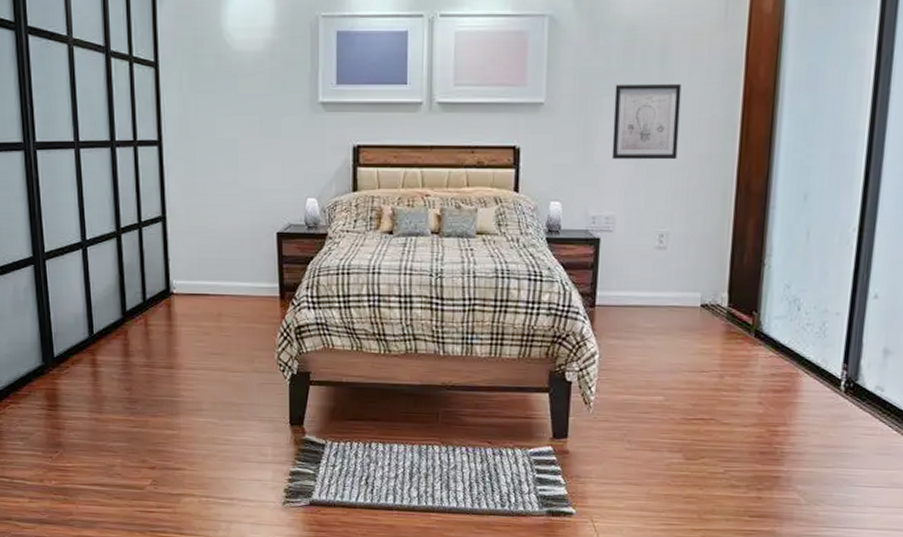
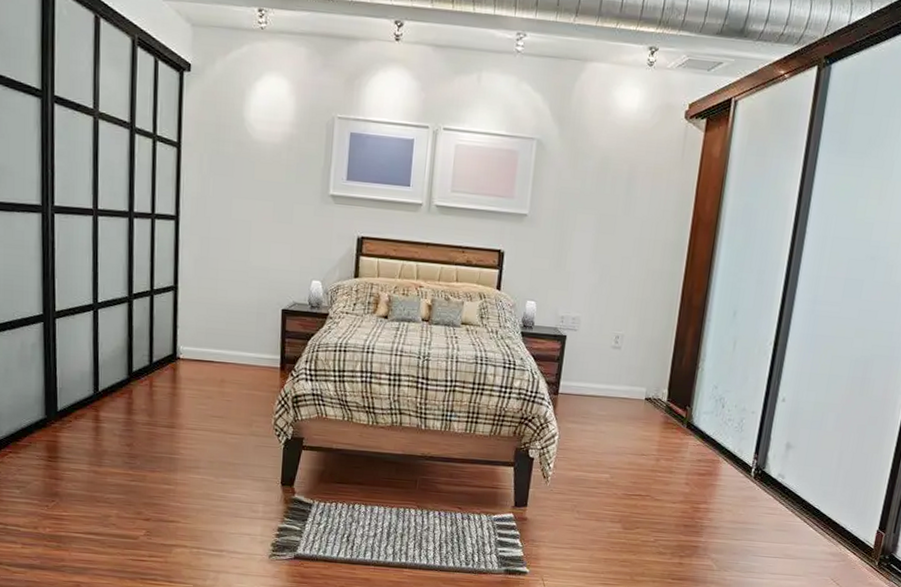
wall art: present [611,84,682,160] -> none [581,204,643,274]

